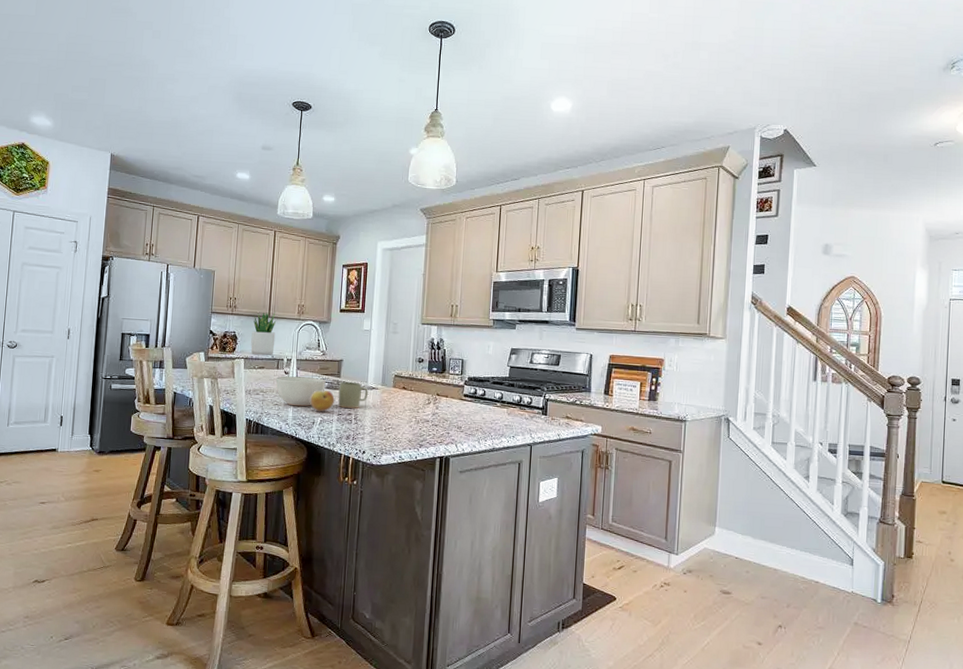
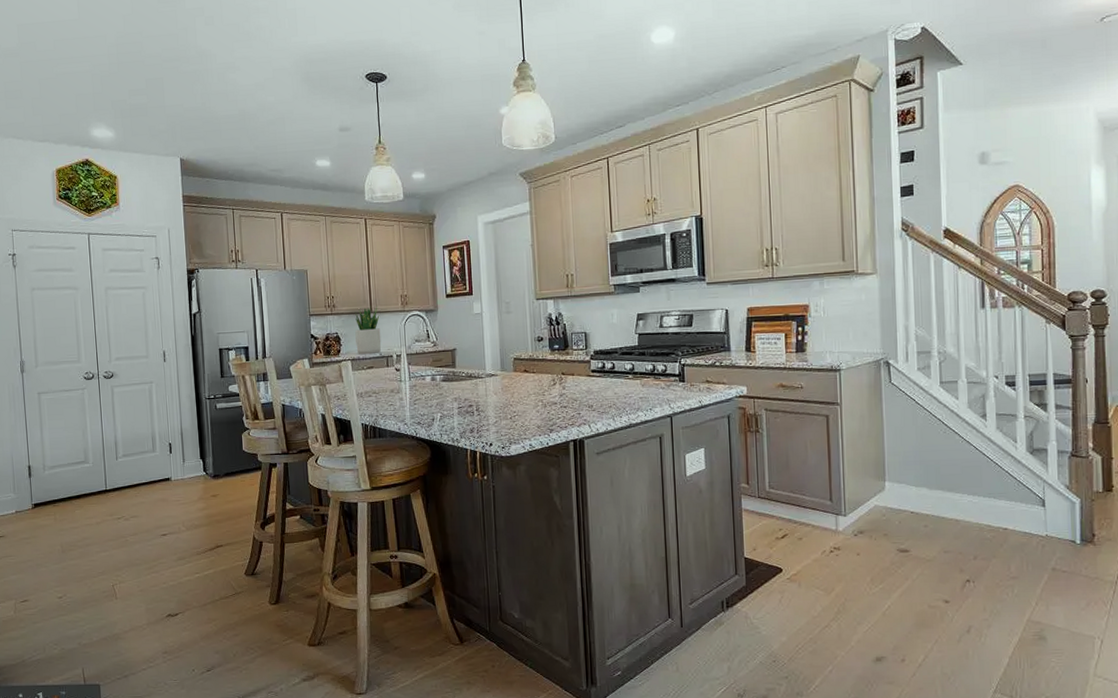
bowl: present [275,376,326,407] -> none [387,371,441,405]
fruit: present [310,390,335,412] -> none [427,384,453,407]
mug: present [338,381,368,409] -> none [455,370,488,400]

